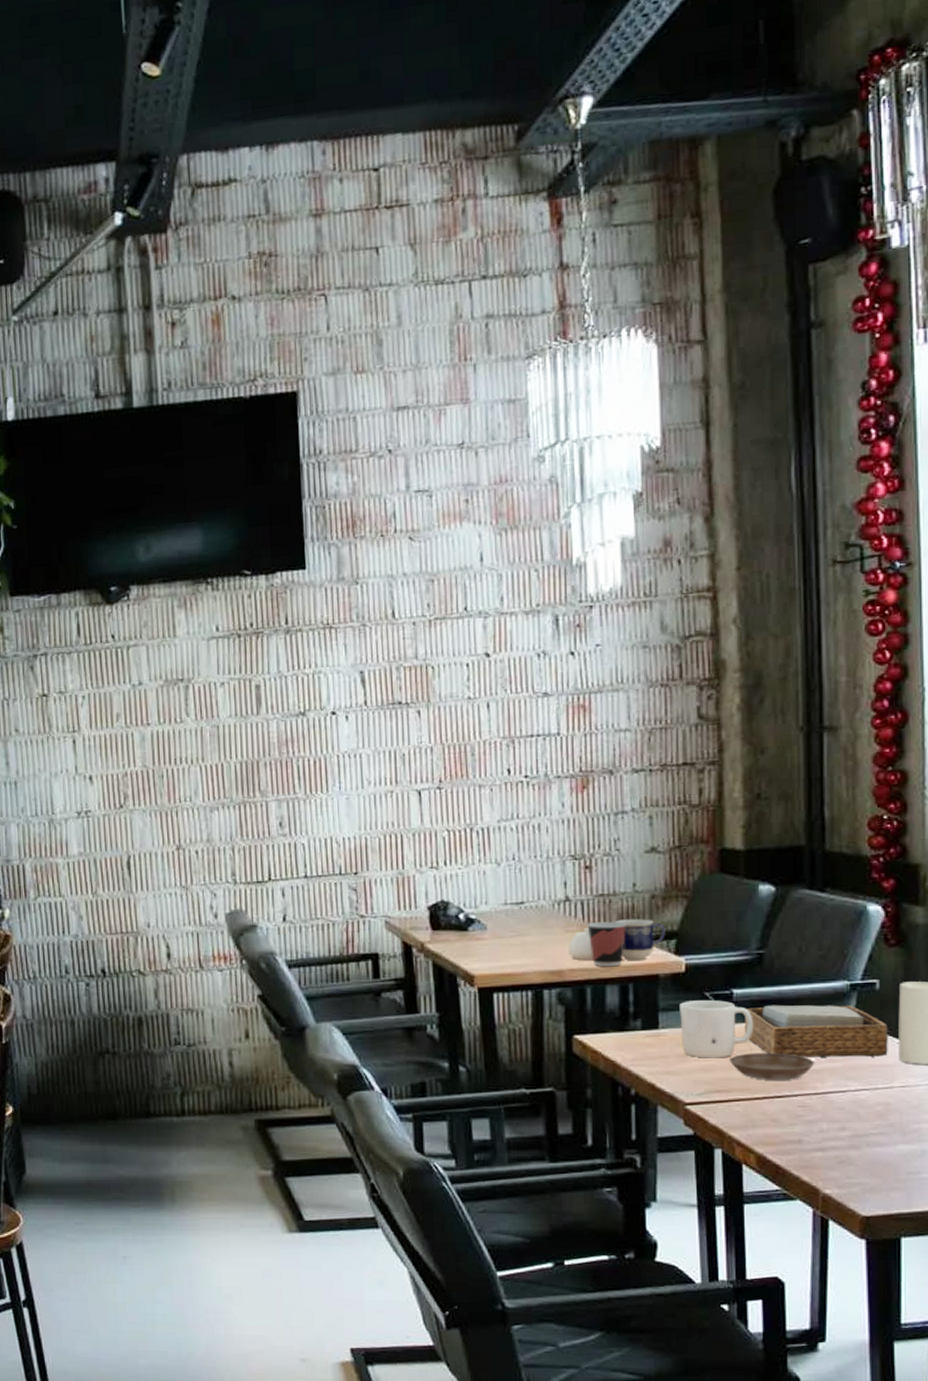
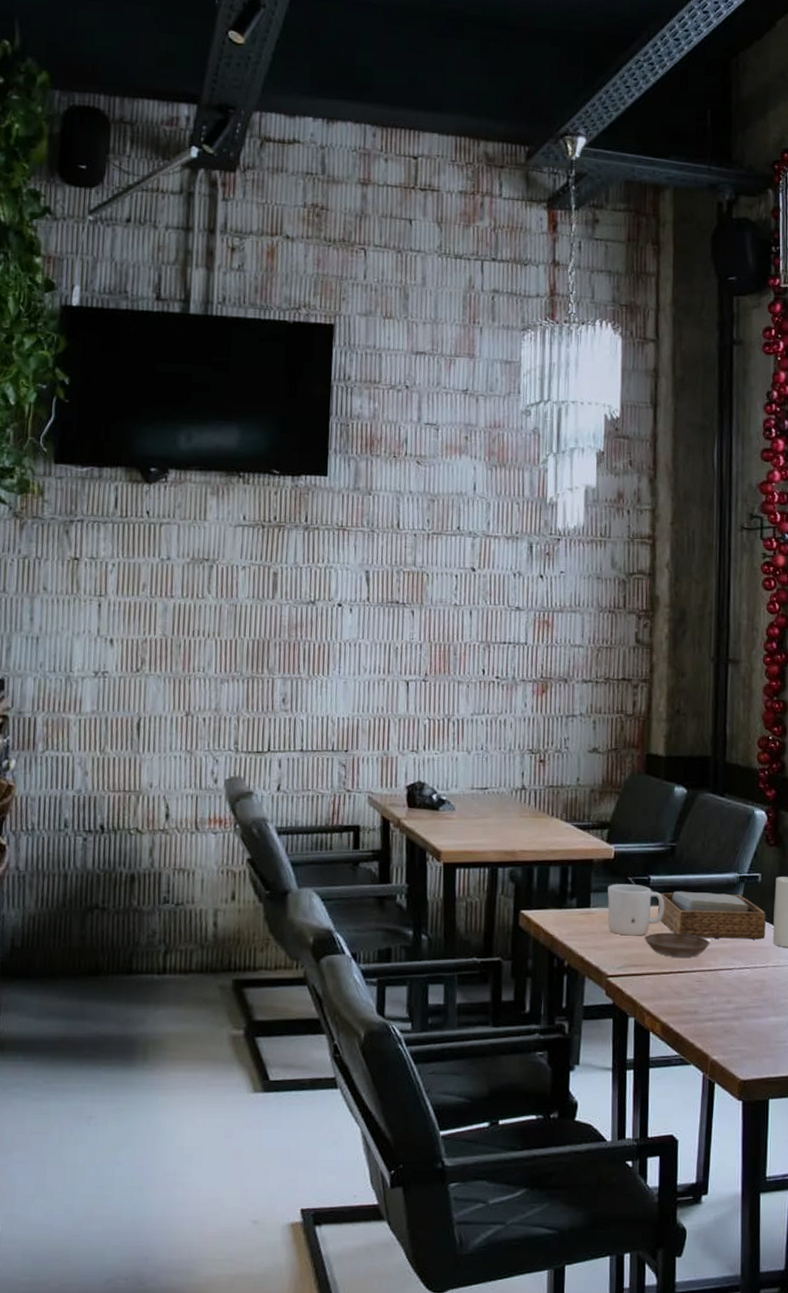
sugar bowl: present [568,927,594,961] -> none [521,814,542,844]
cup: present [587,921,626,967] -> none [538,809,570,850]
cup: present [615,919,665,960] -> none [561,809,600,846]

